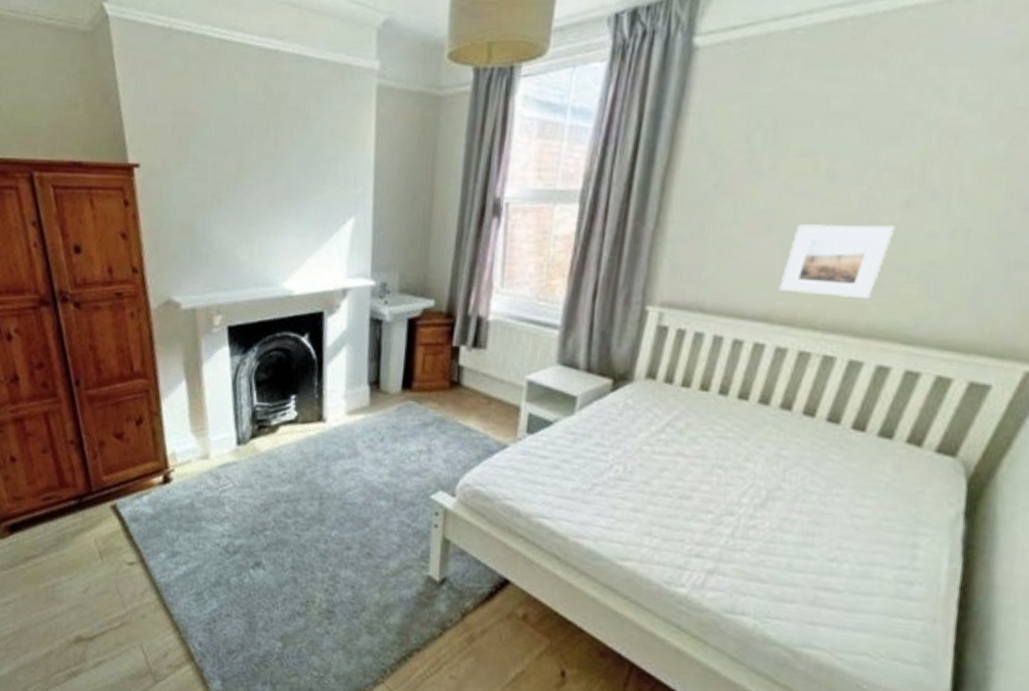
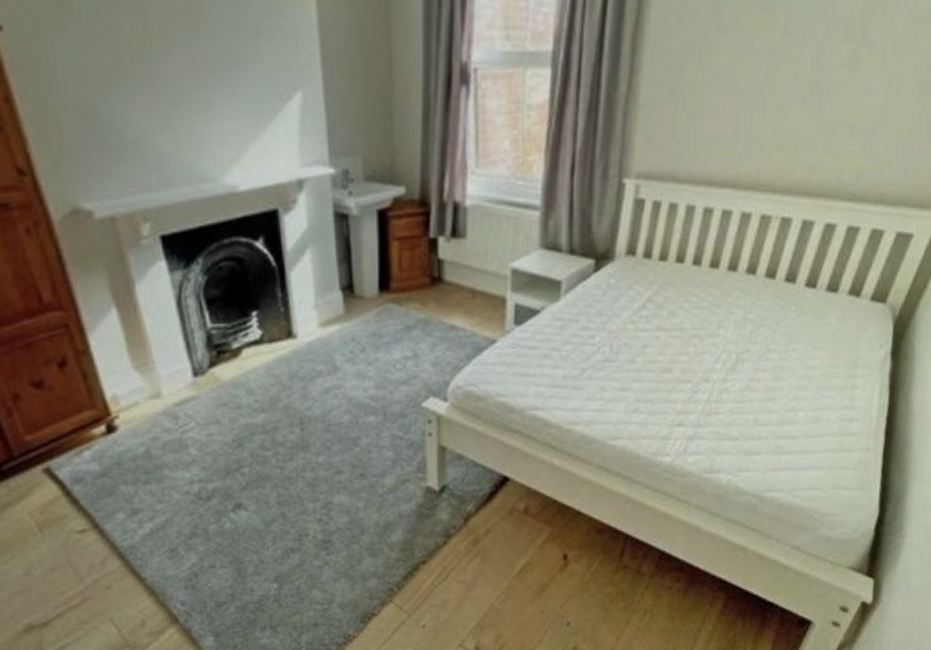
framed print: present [779,223,895,298] -> none [743,82,841,158]

